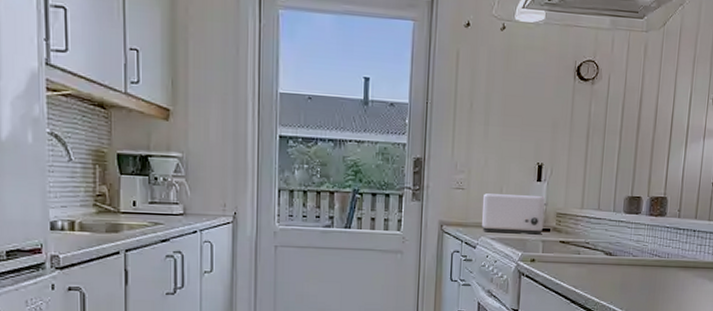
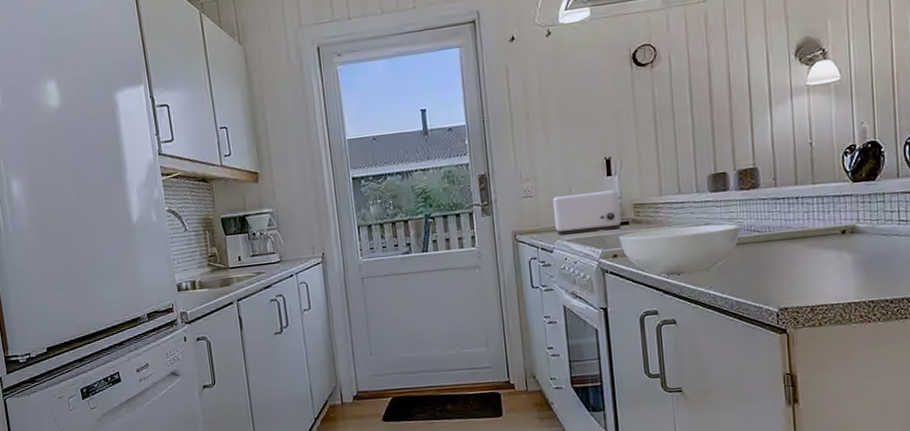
bowl: none [539,239,645,288] -> present [619,224,741,276]

